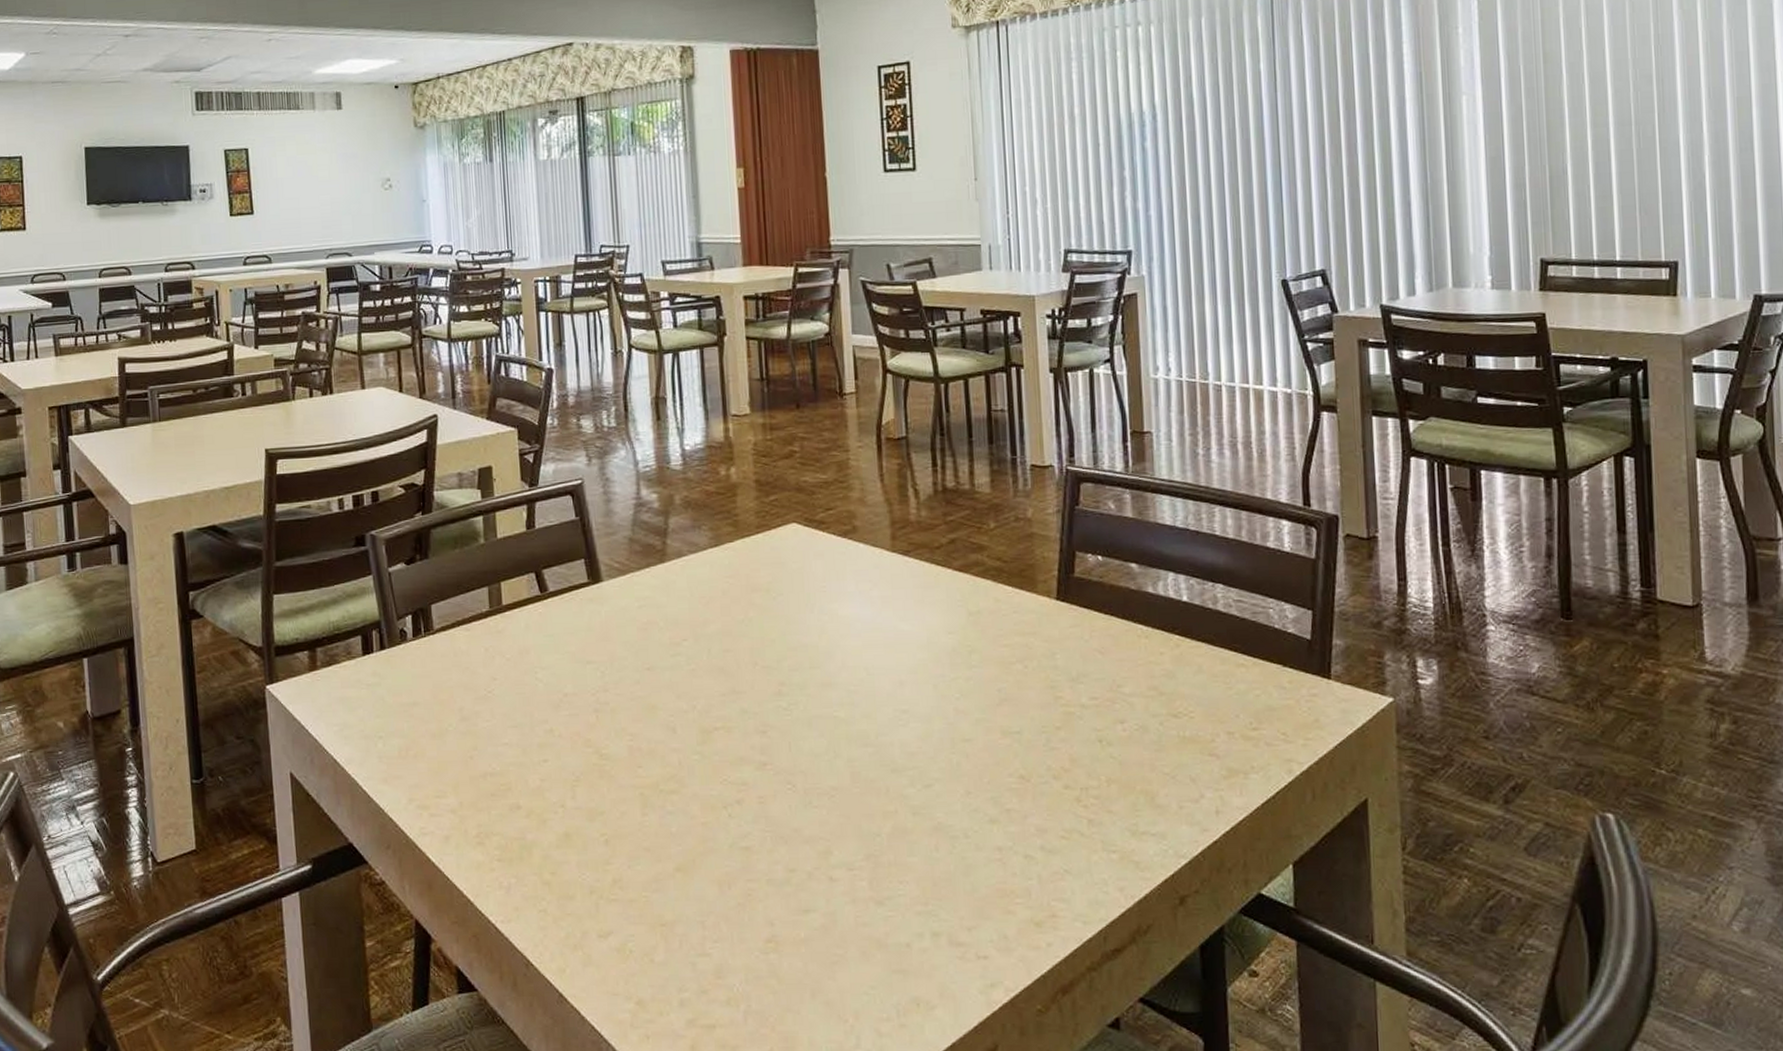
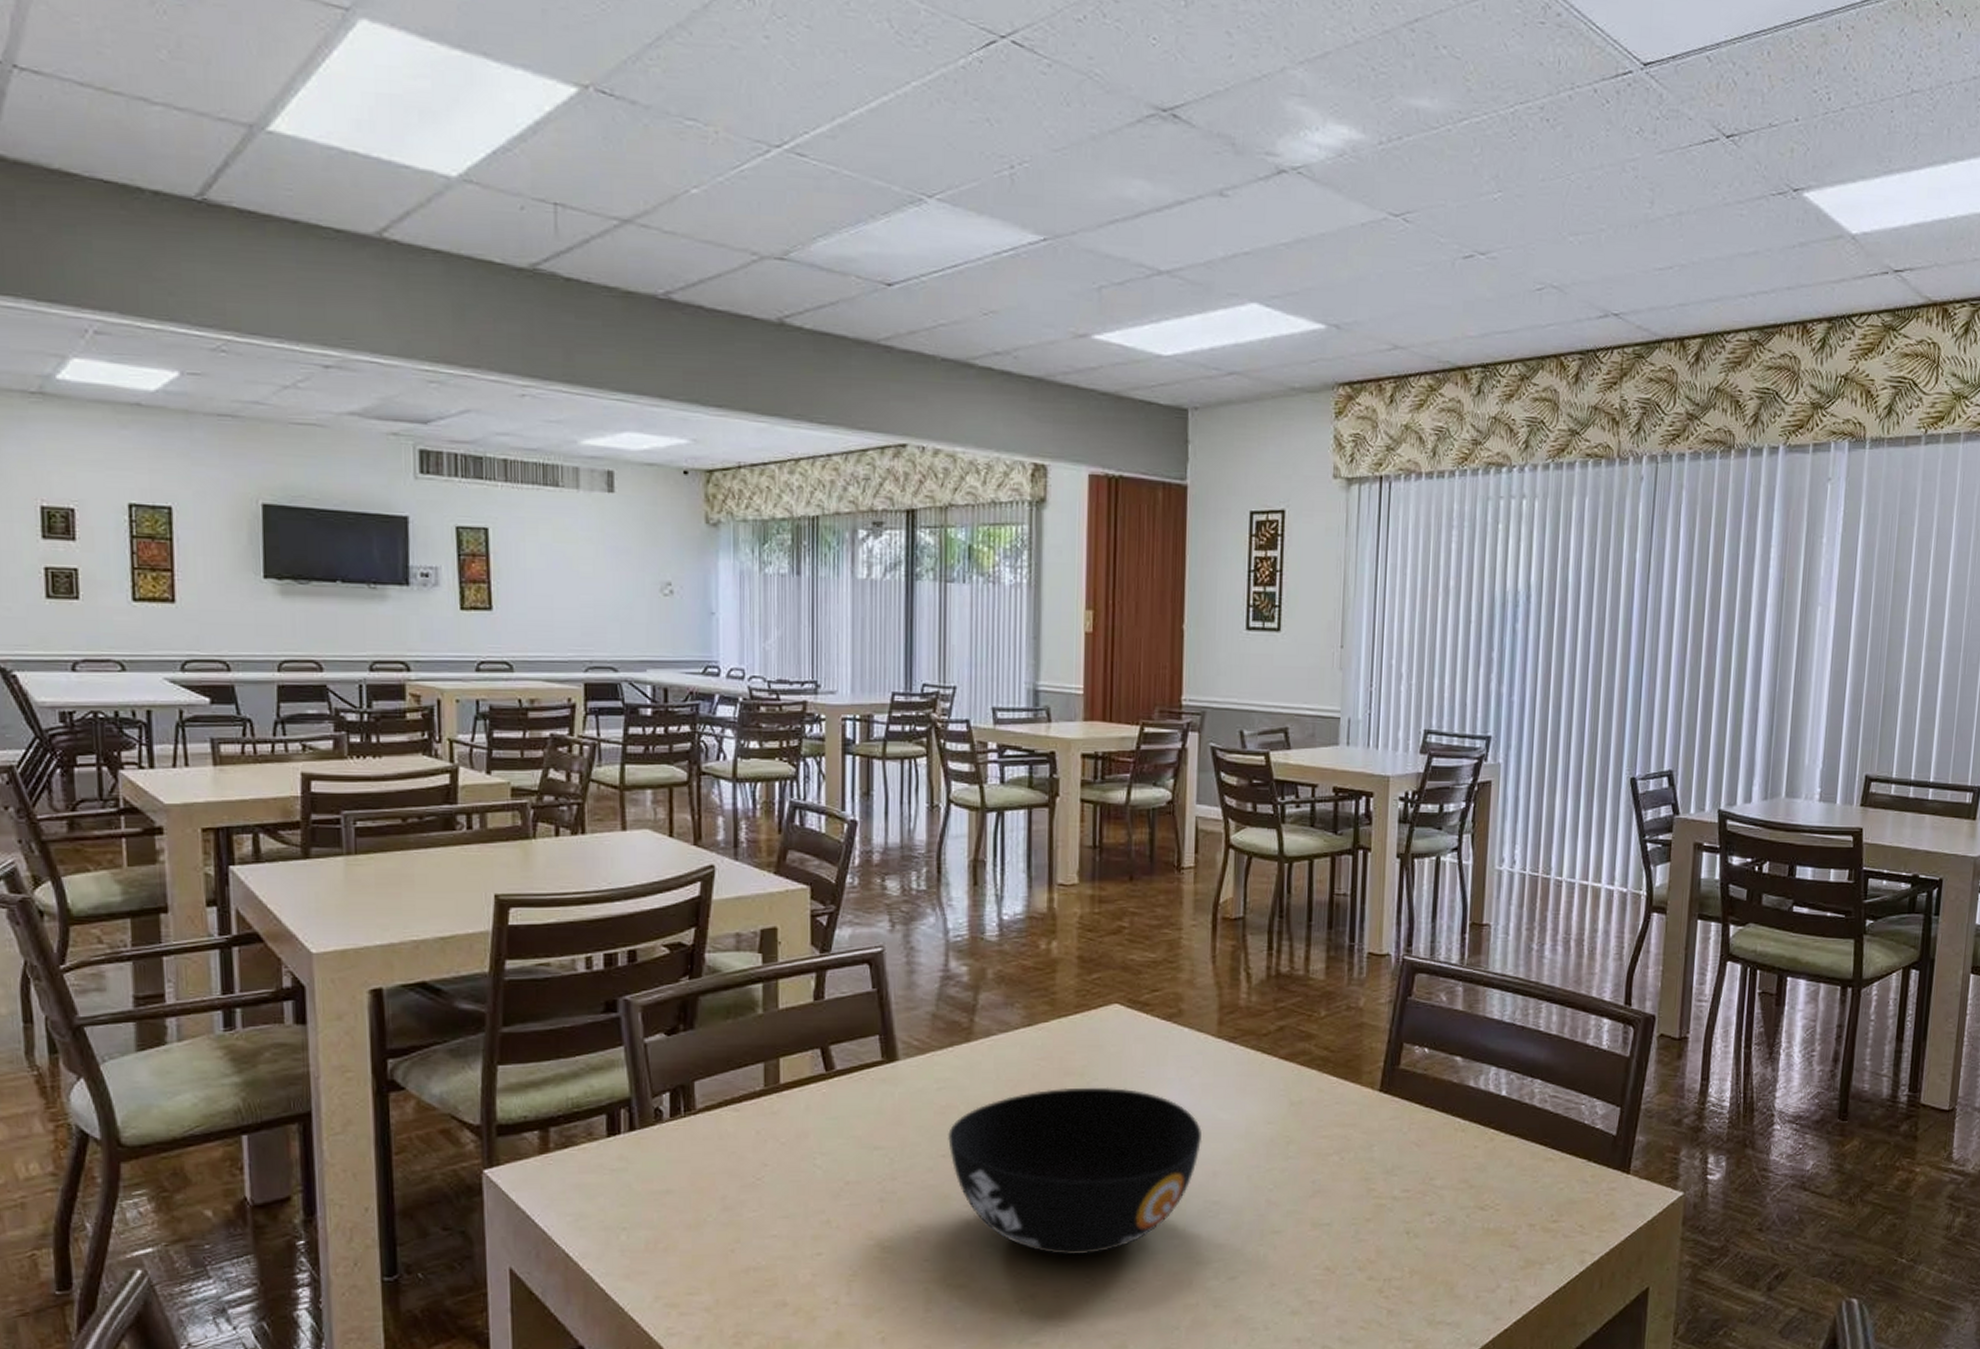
bowl: none [651,601,887,763] -> present [948,1087,1202,1256]

